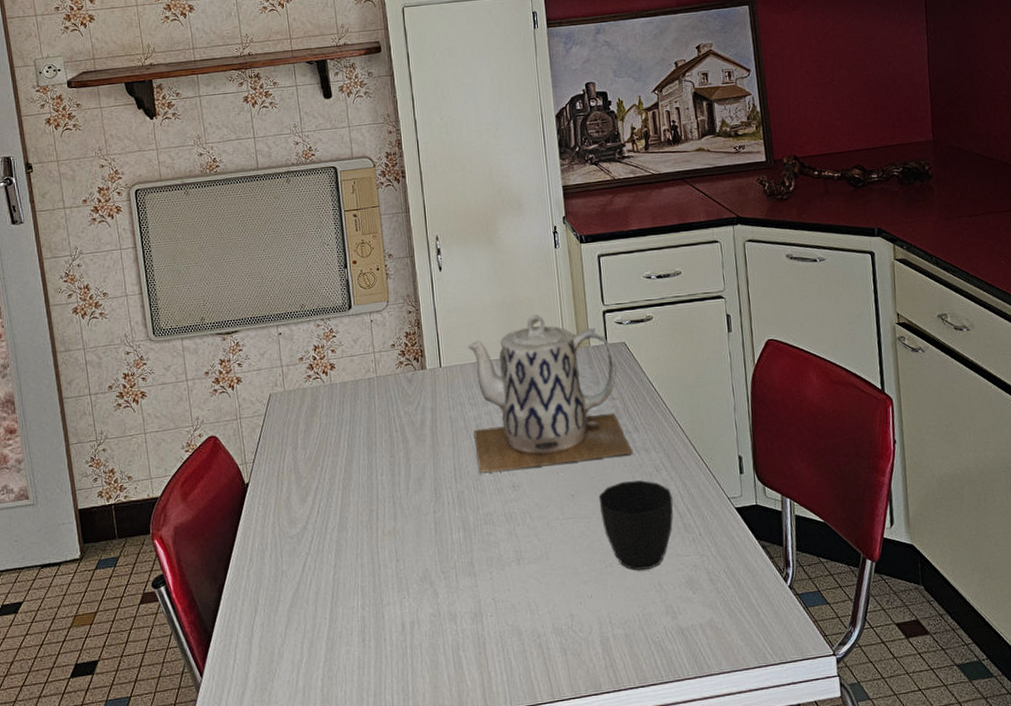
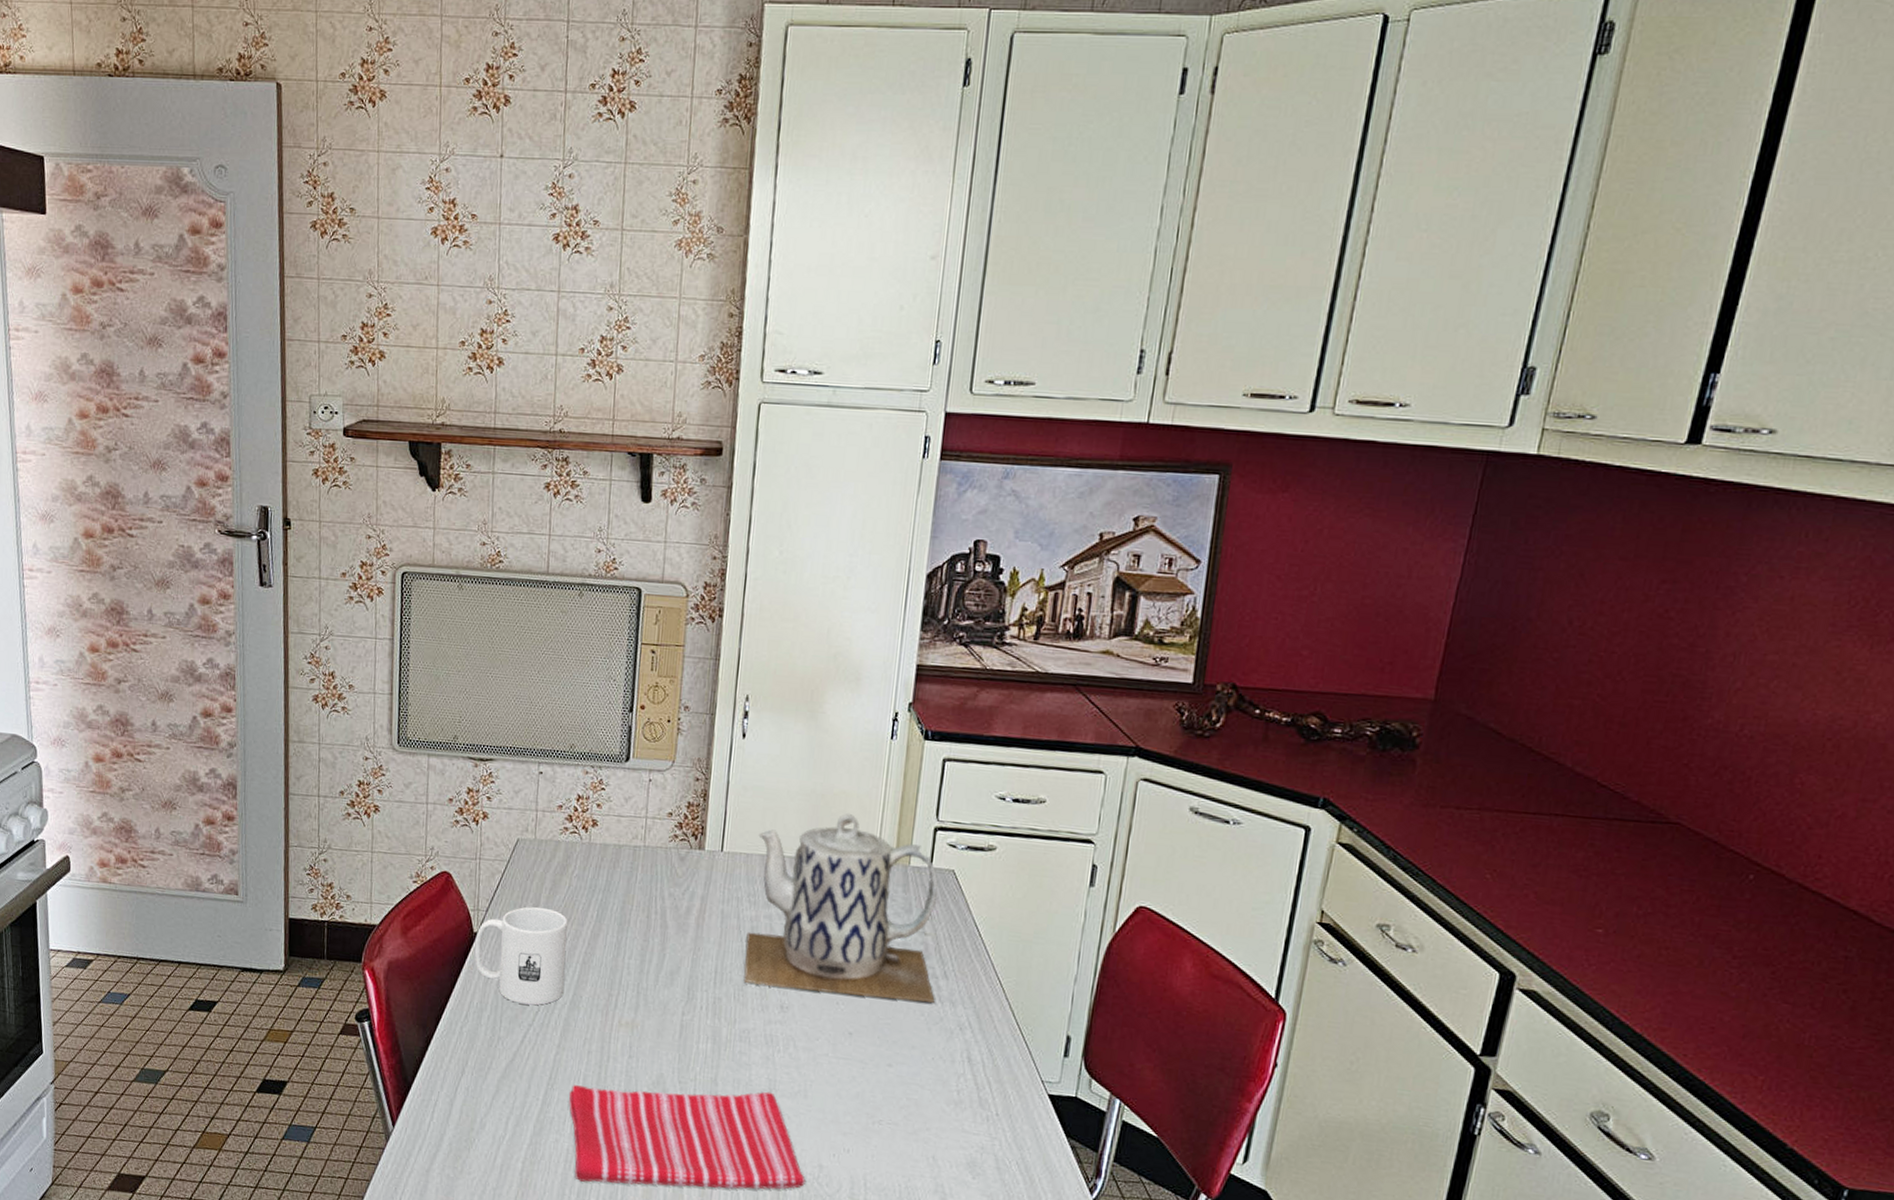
mug: none [247,448,332,537] -> present [474,906,568,1006]
dish towel: none [351,562,562,683] -> present [568,1085,805,1190]
cup: present [598,480,674,570] -> none [879,1032,973,1138]

